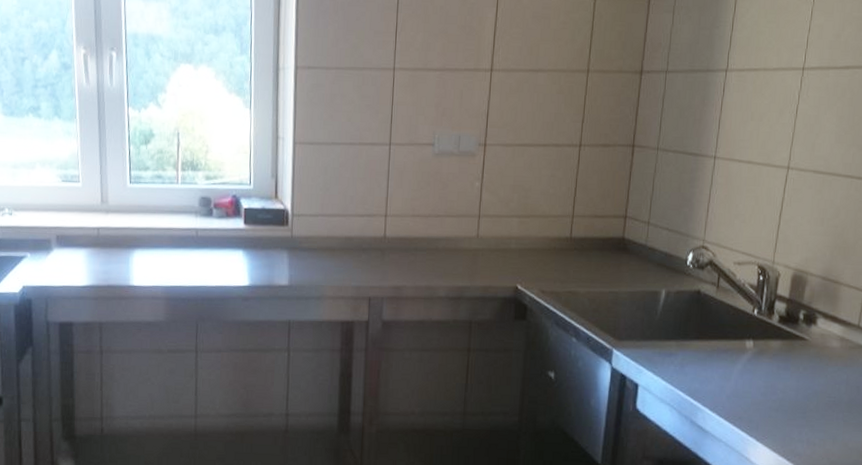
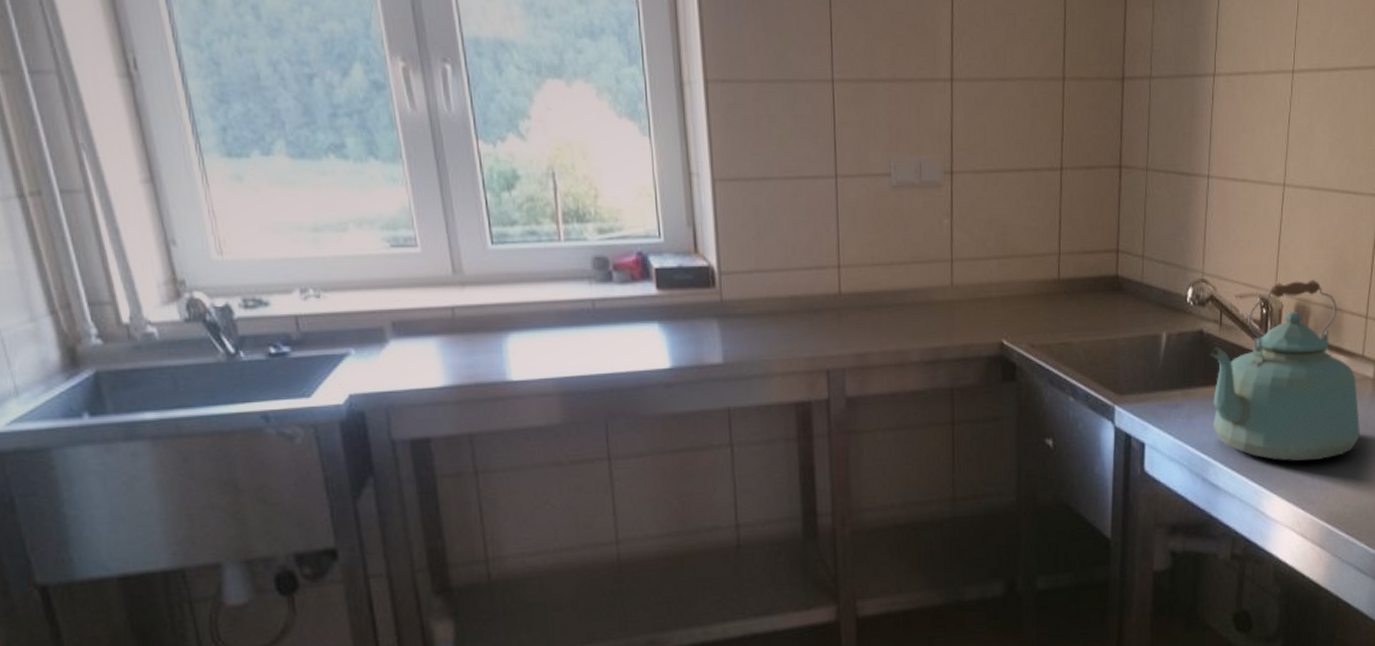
kettle: none [704,253,852,417] -> present [1211,279,1360,462]

